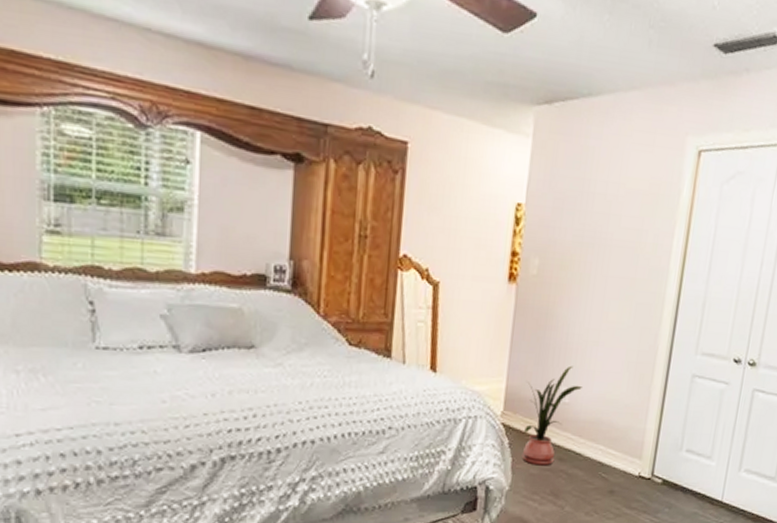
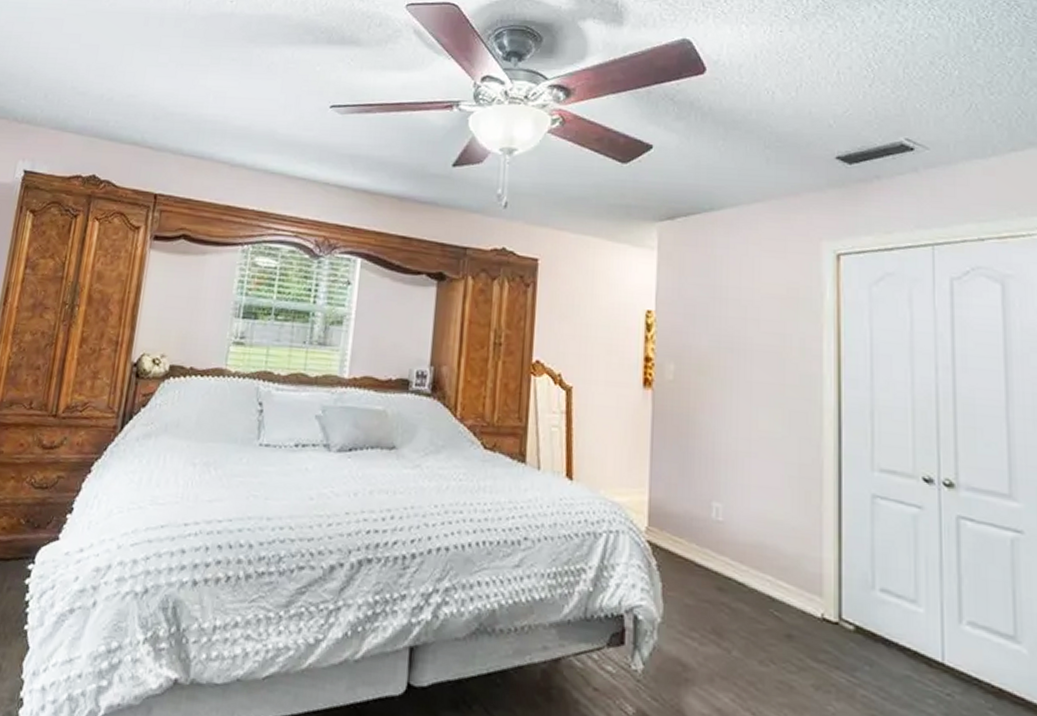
house plant: present [521,365,582,466] -> none [672,478,737,596]

